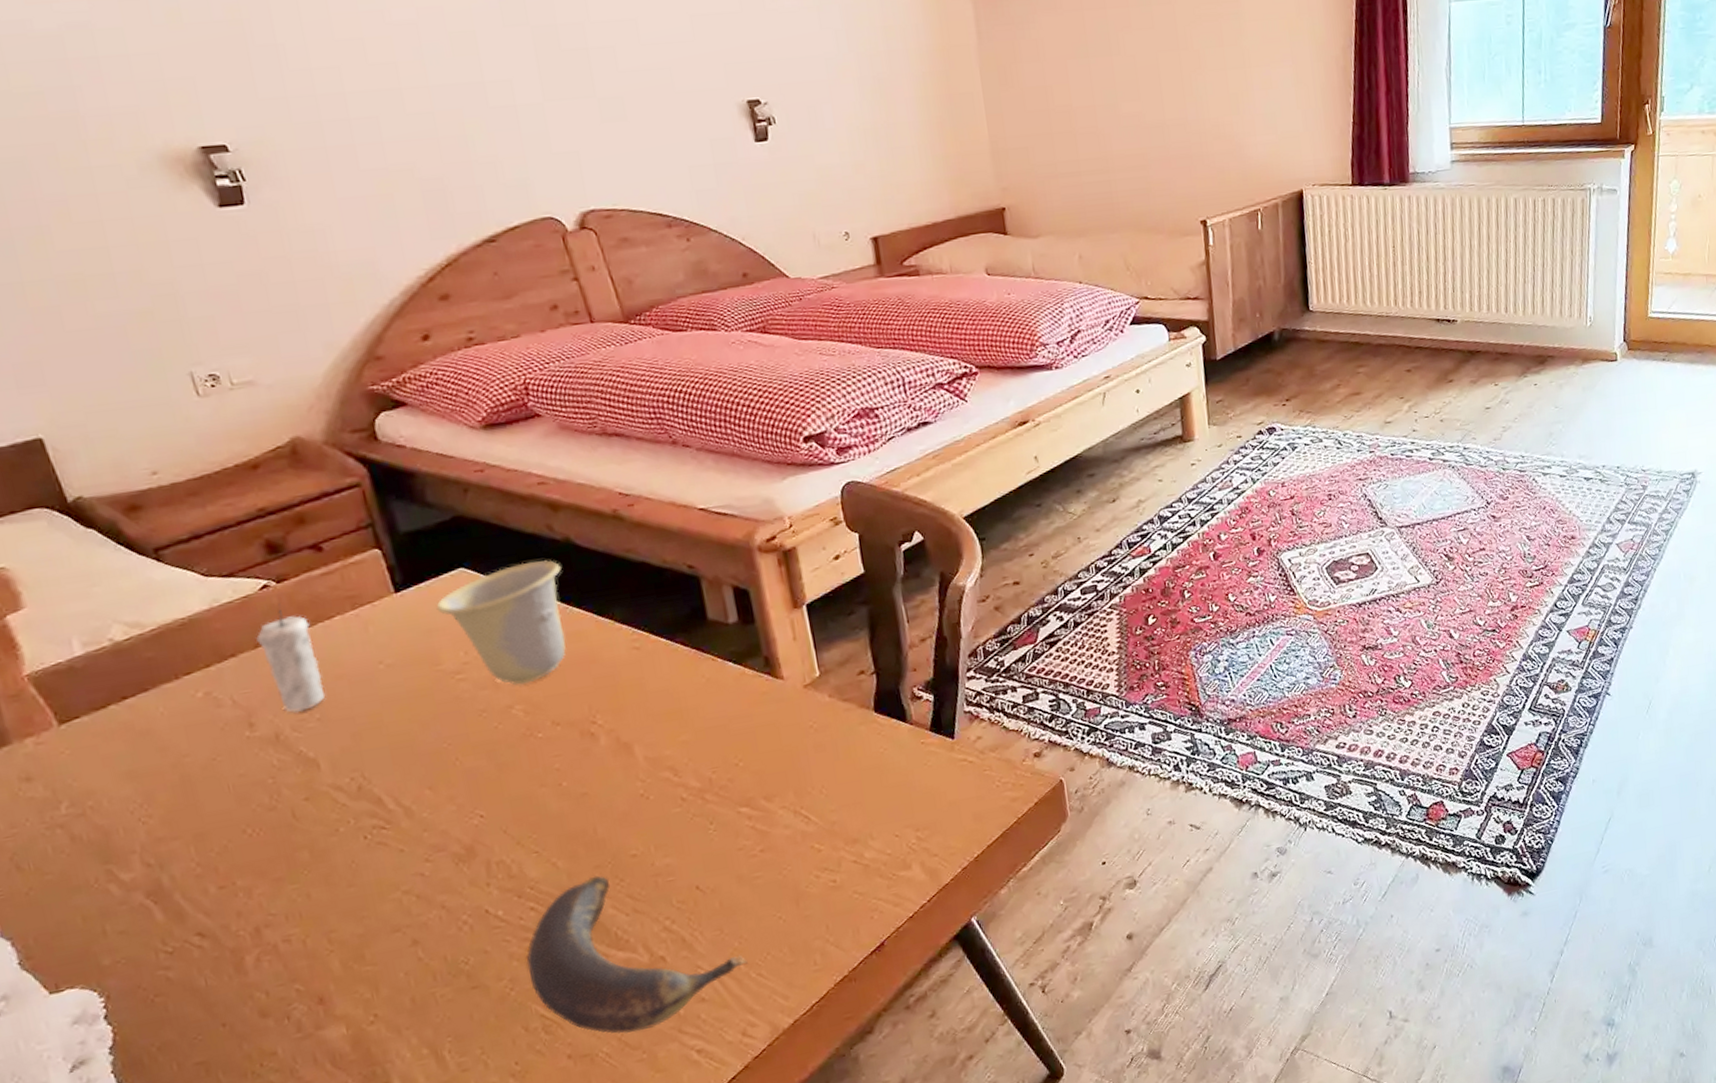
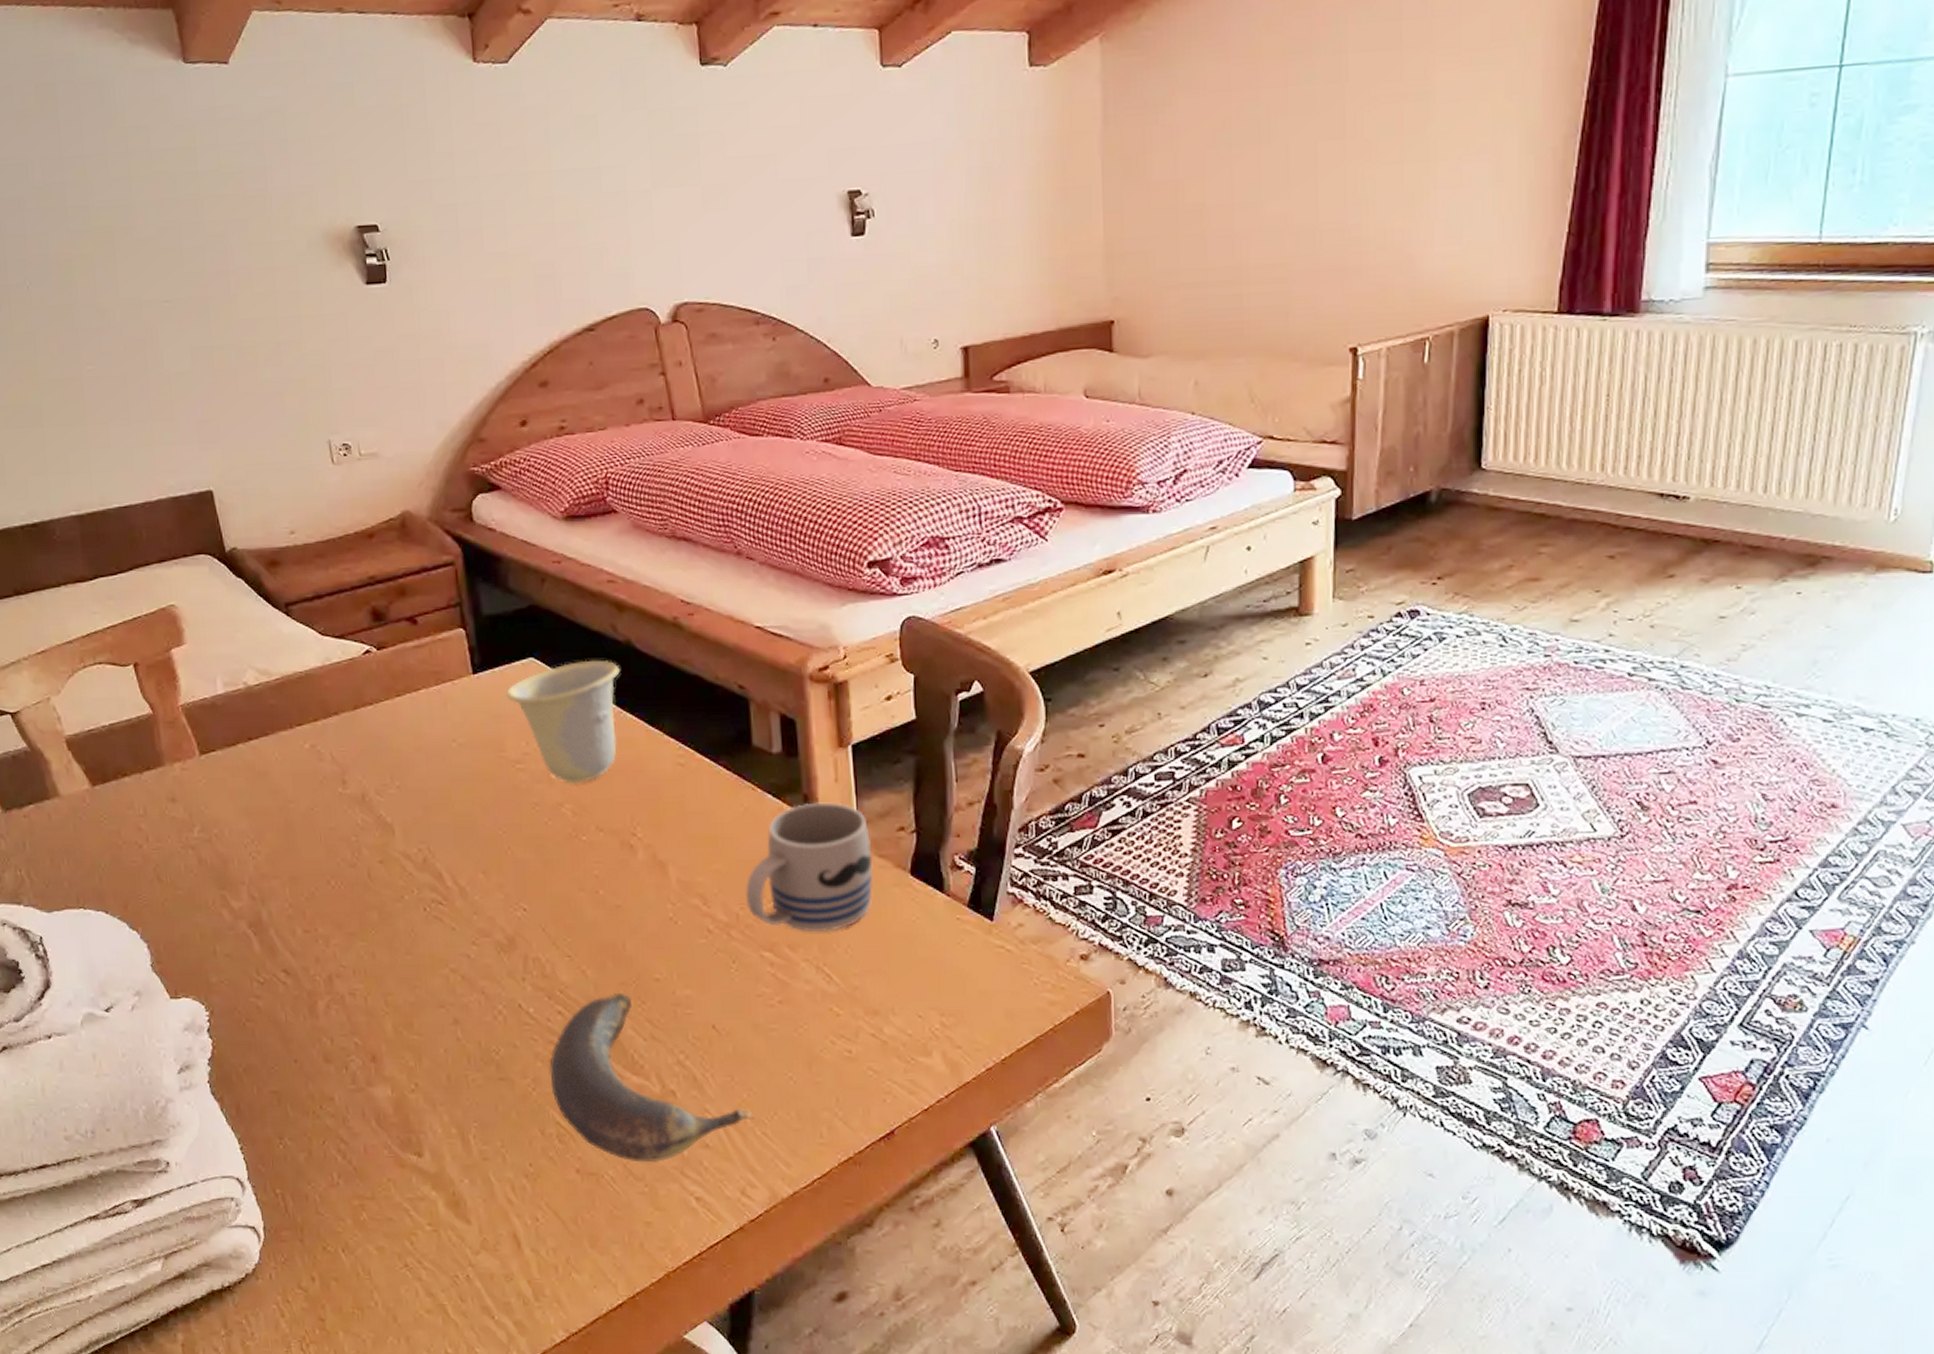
candle: present [256,604,325,713] -> none [356,670,405,776]
mug: none [715,659,841,782] -> present [745,802,873,933]

